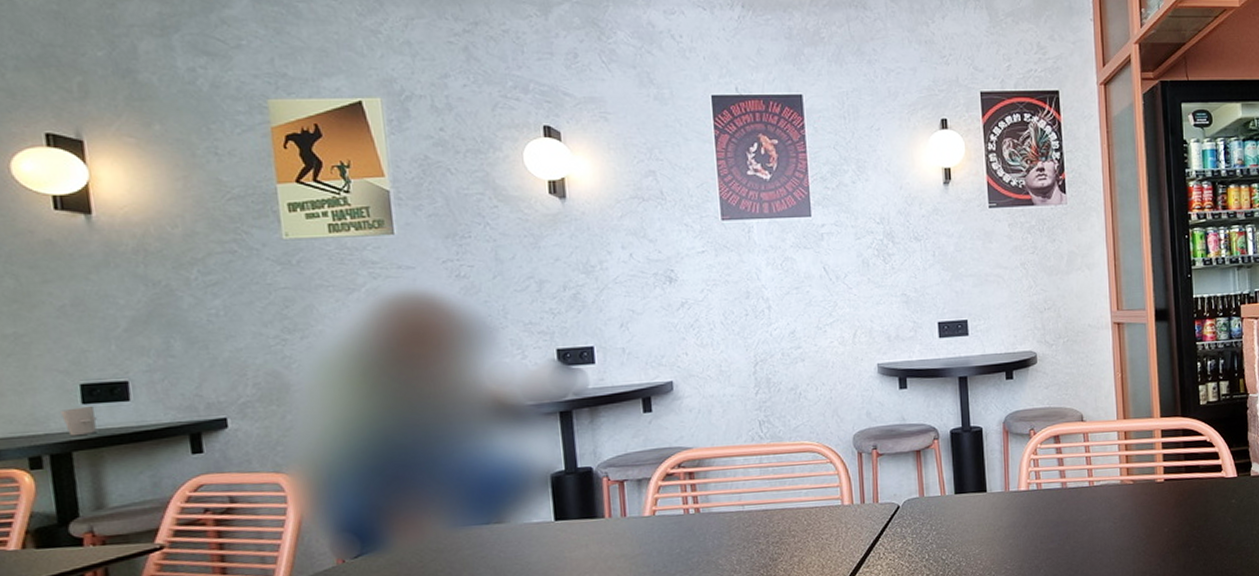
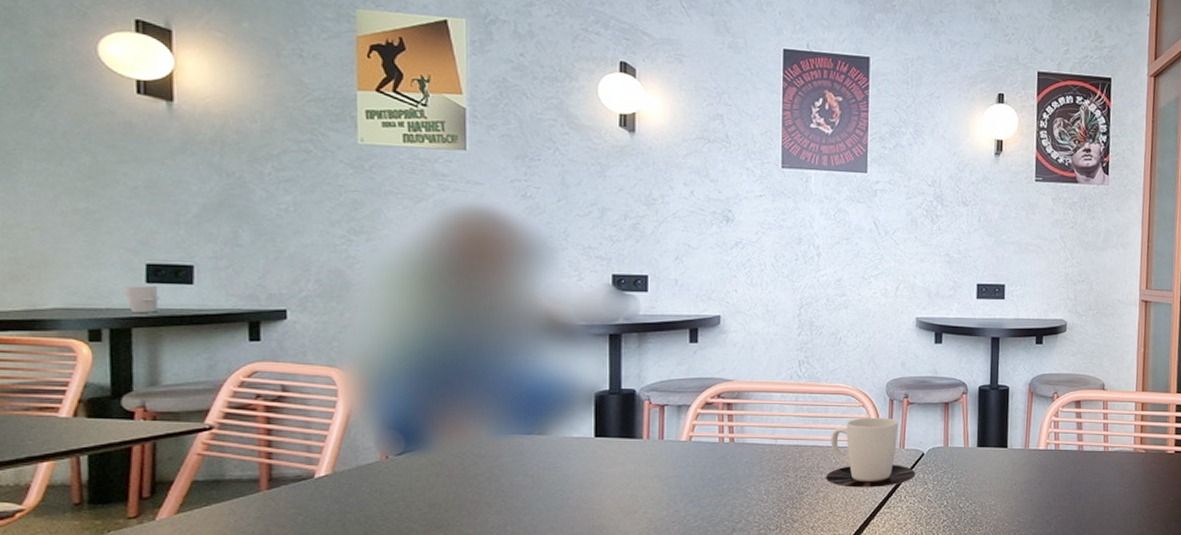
cup: none [798,472,893,550] -> present [825,417,916,488]

